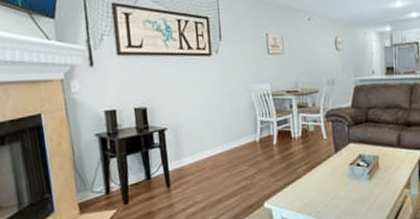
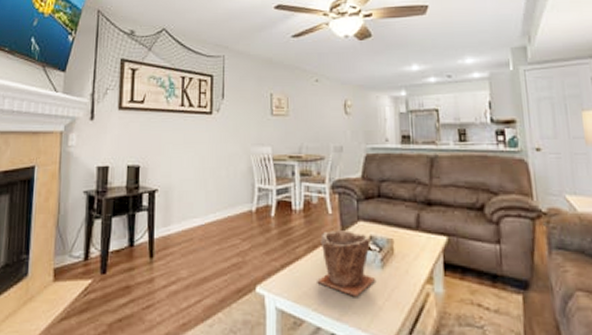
plant pot: none [315,152,363,204] -> present [317,231,375,297]

